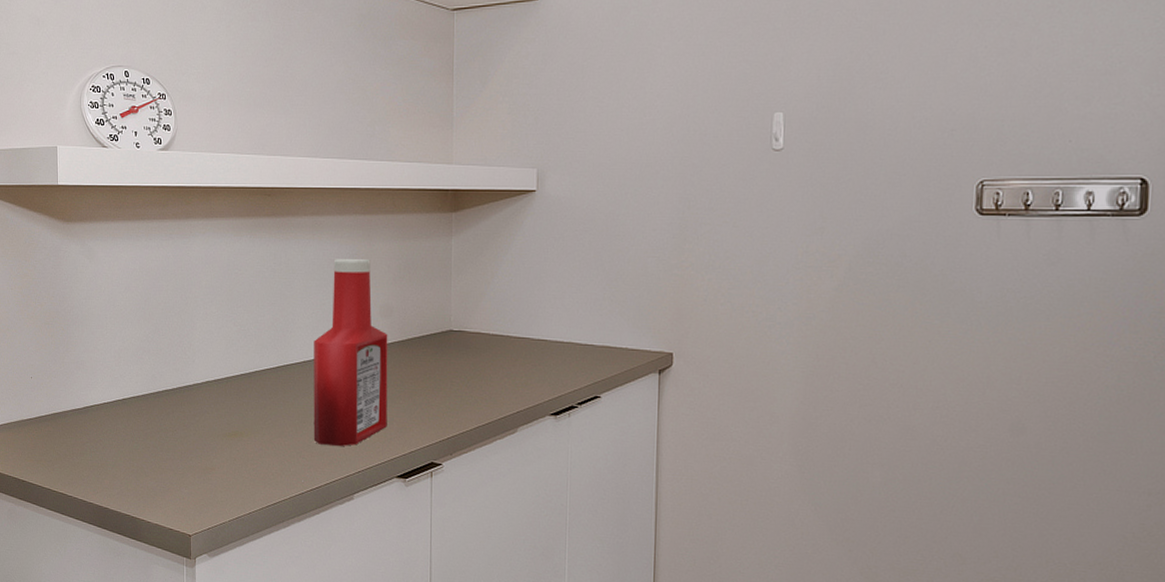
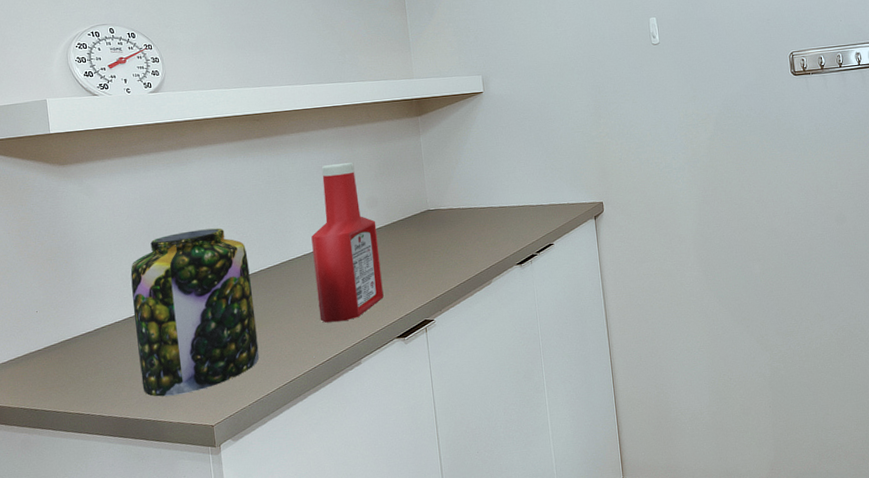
jar: none [122,314,245,495] -> present [130,228,260,397]

